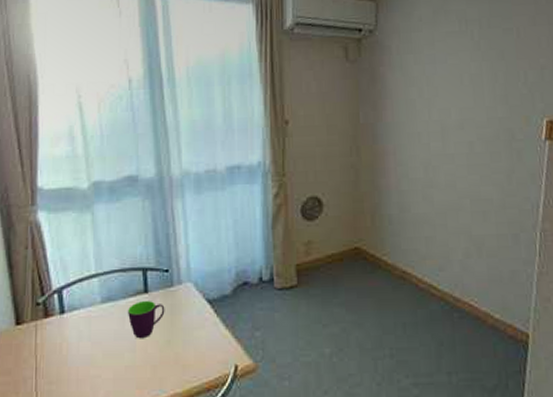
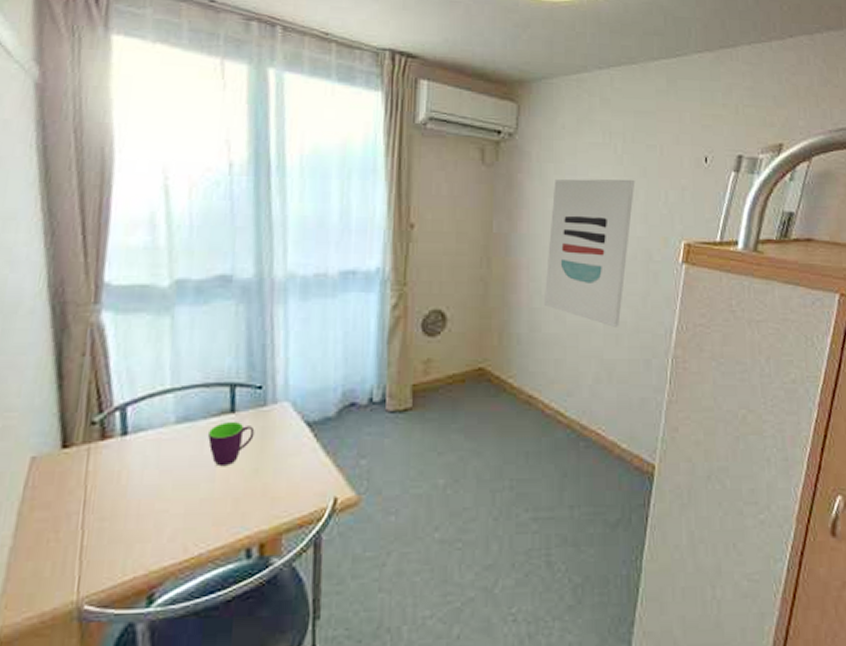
wall art: none [411,63,494,205] -> present [543,179,635,327]

